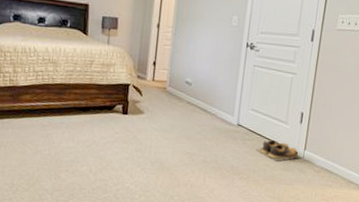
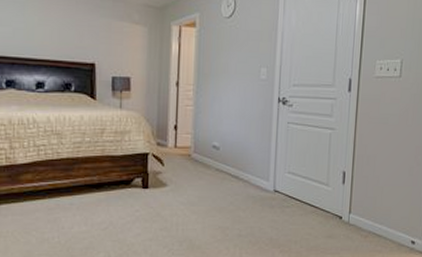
shoes: present [256,139,301,162] -> none [296,204,346,229]

